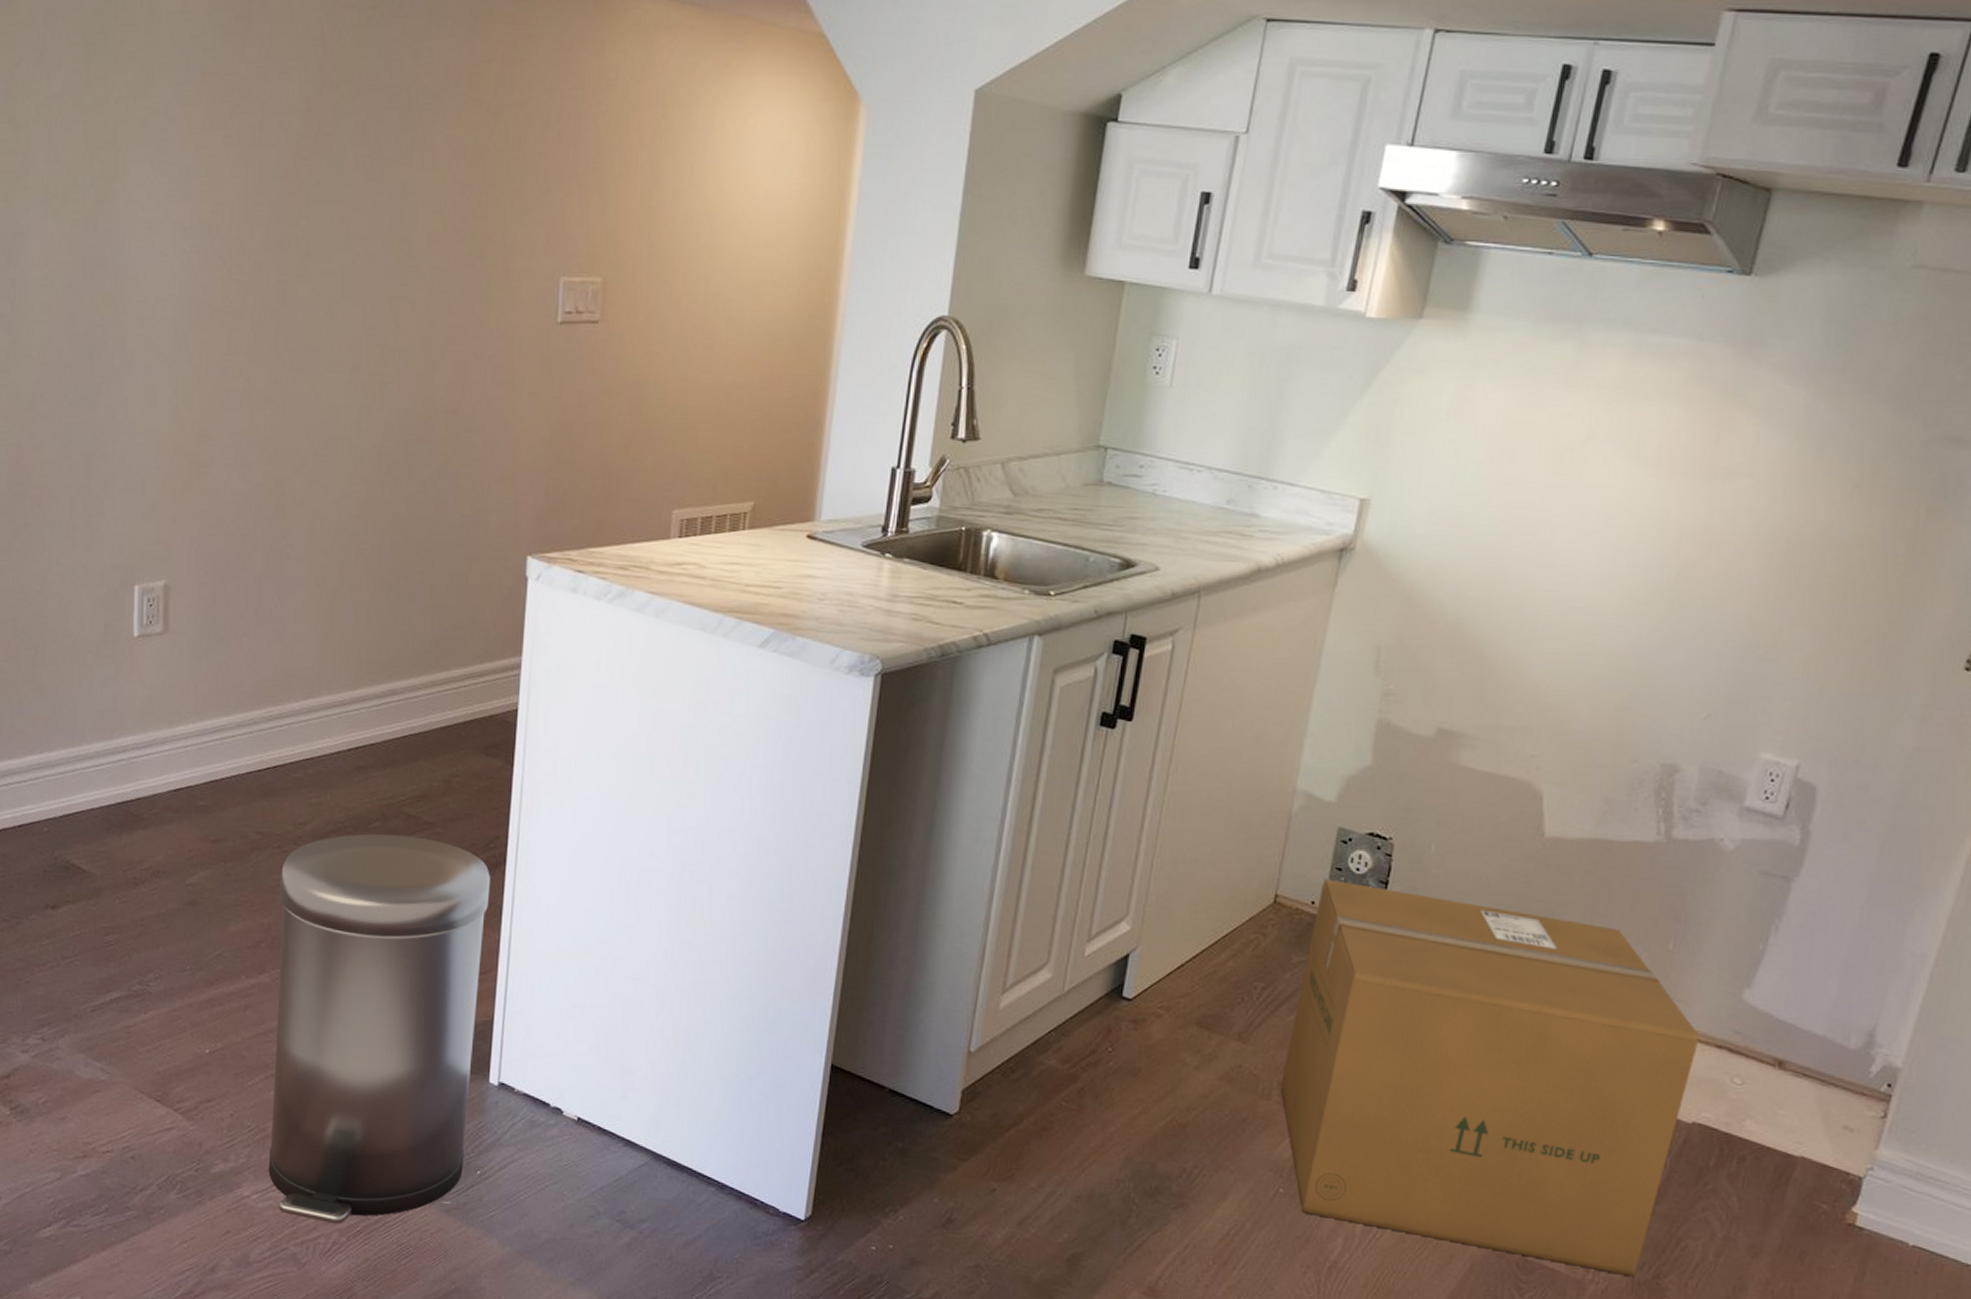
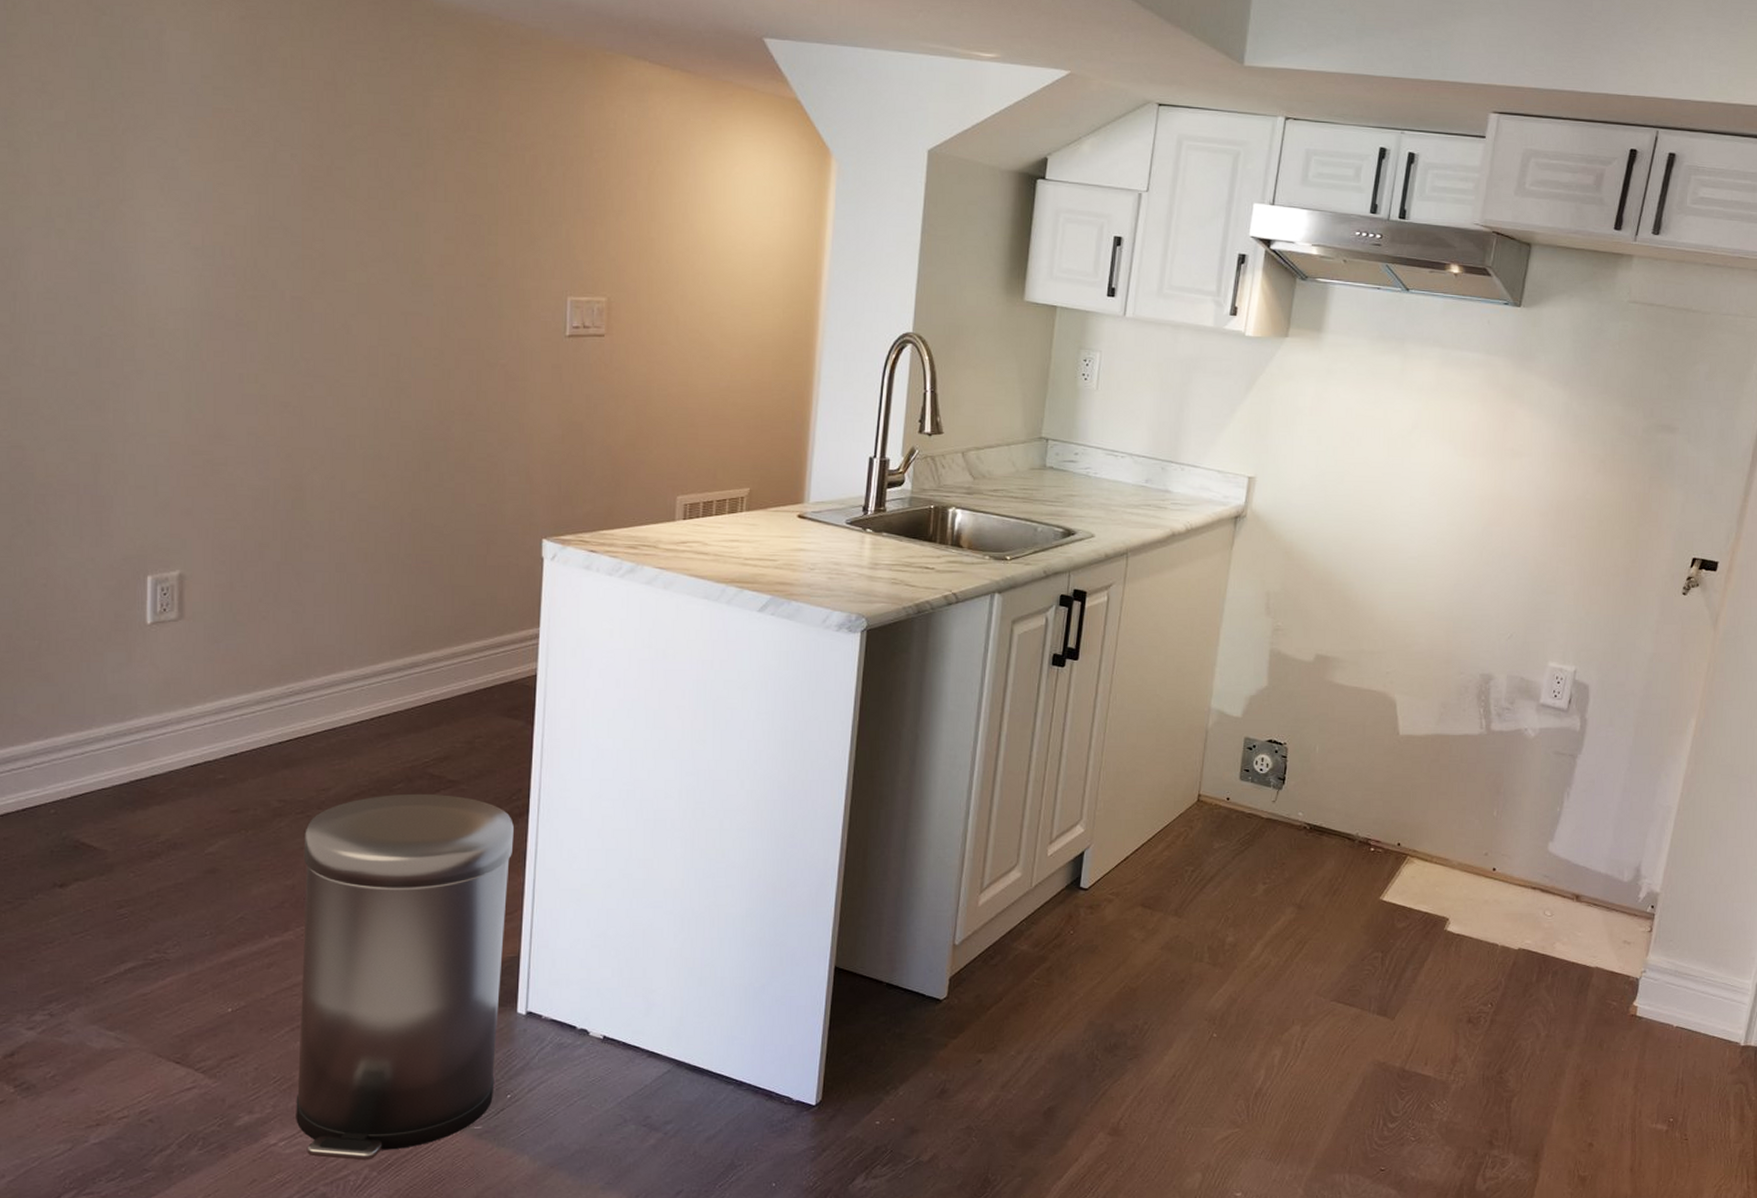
box: present [1280,879,1699,1276] -> none [1210,779,1519,1074]

